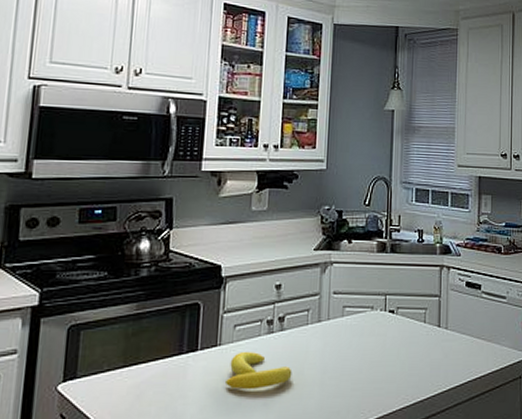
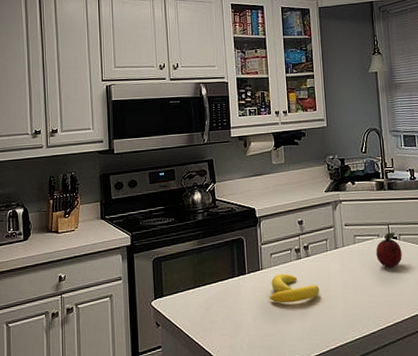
fruit: none [367,304,398,348] -> present [376,232,402,268]

